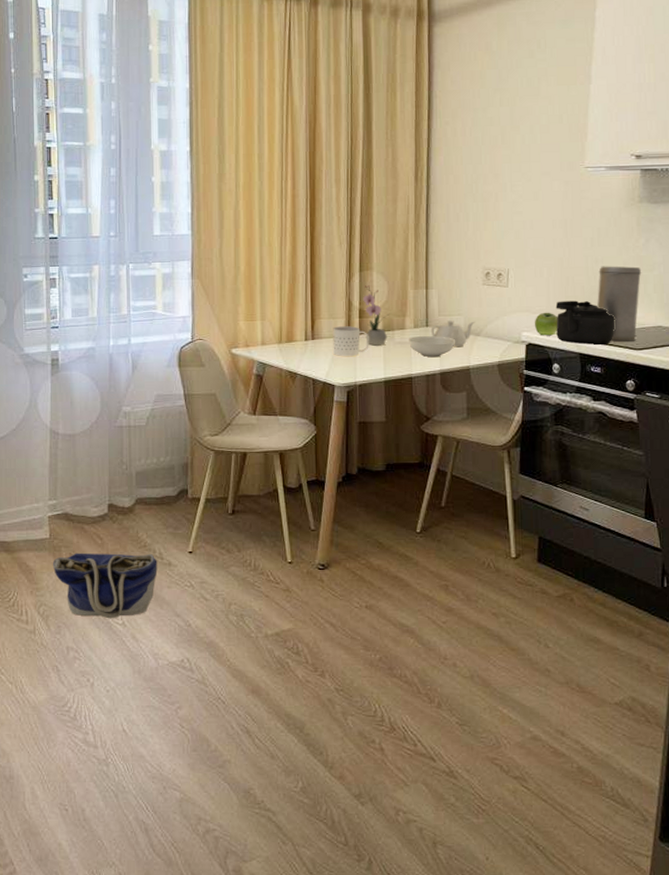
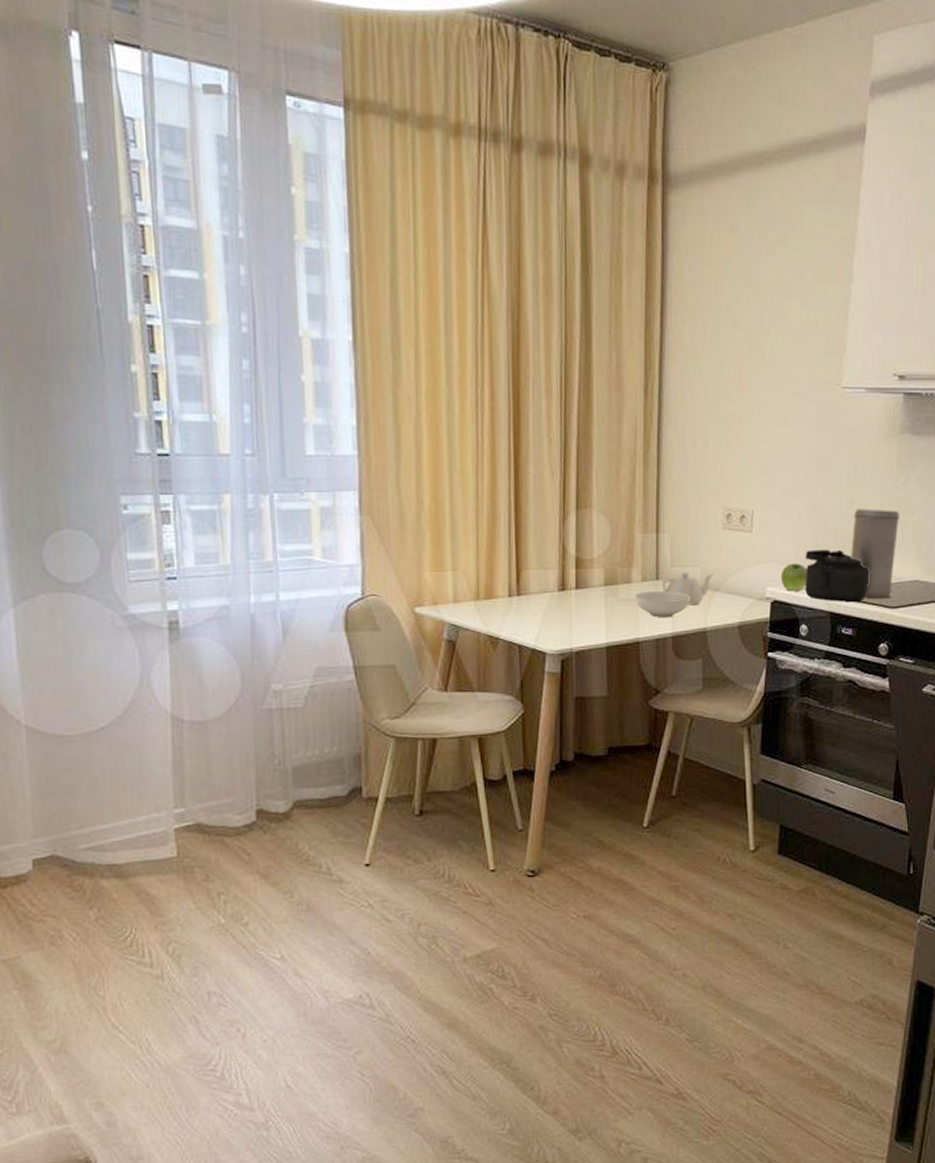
tote bag: present [52,552,158,619] -> none [183,870,325,954]
mug: present [332,326,369,357] -> none [542,579,588,618]
flower arrangement: present [363,285,389,347] -> none [580,527,612,605]

